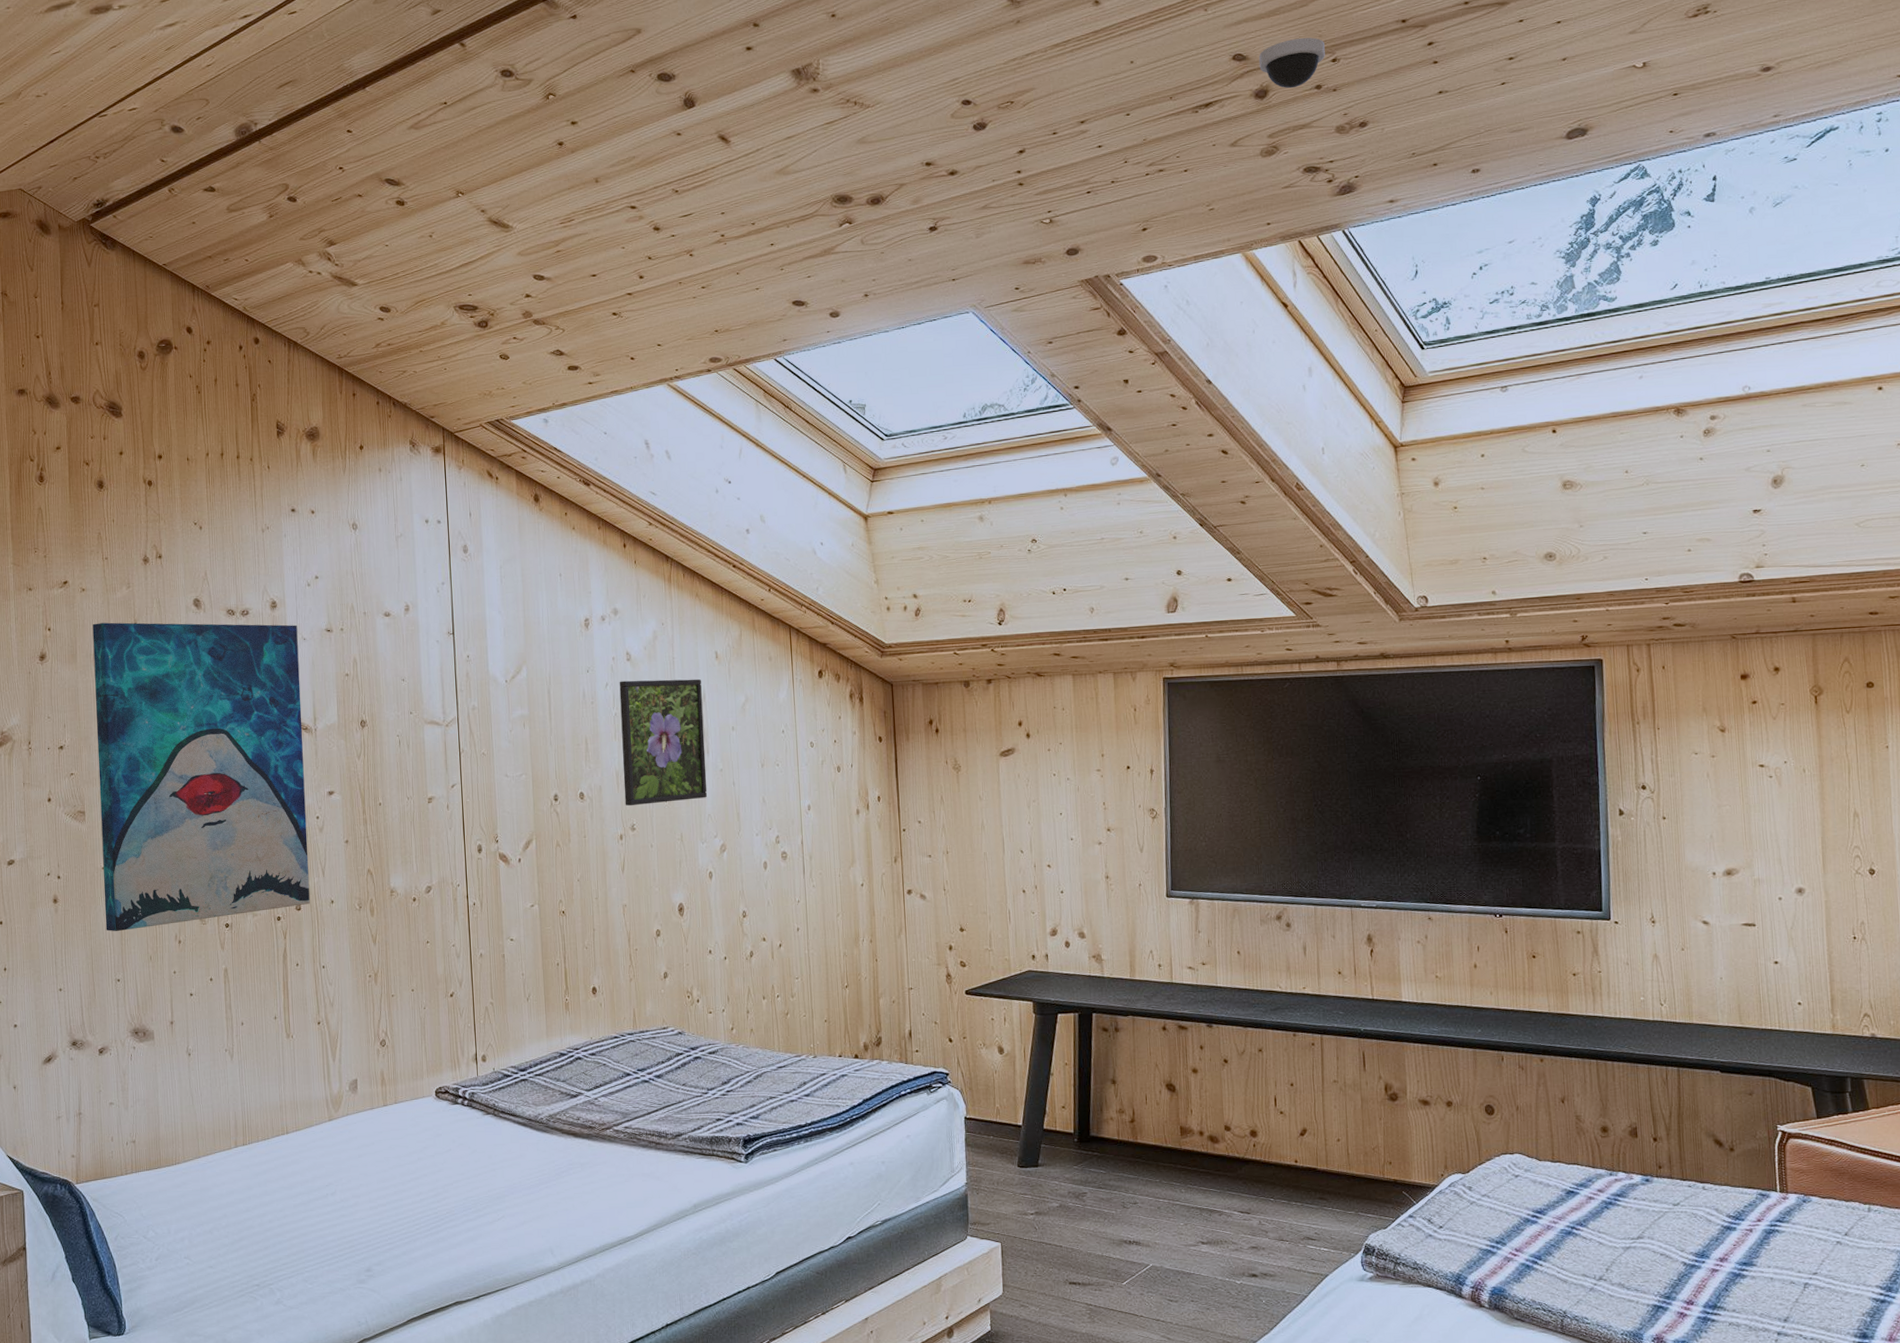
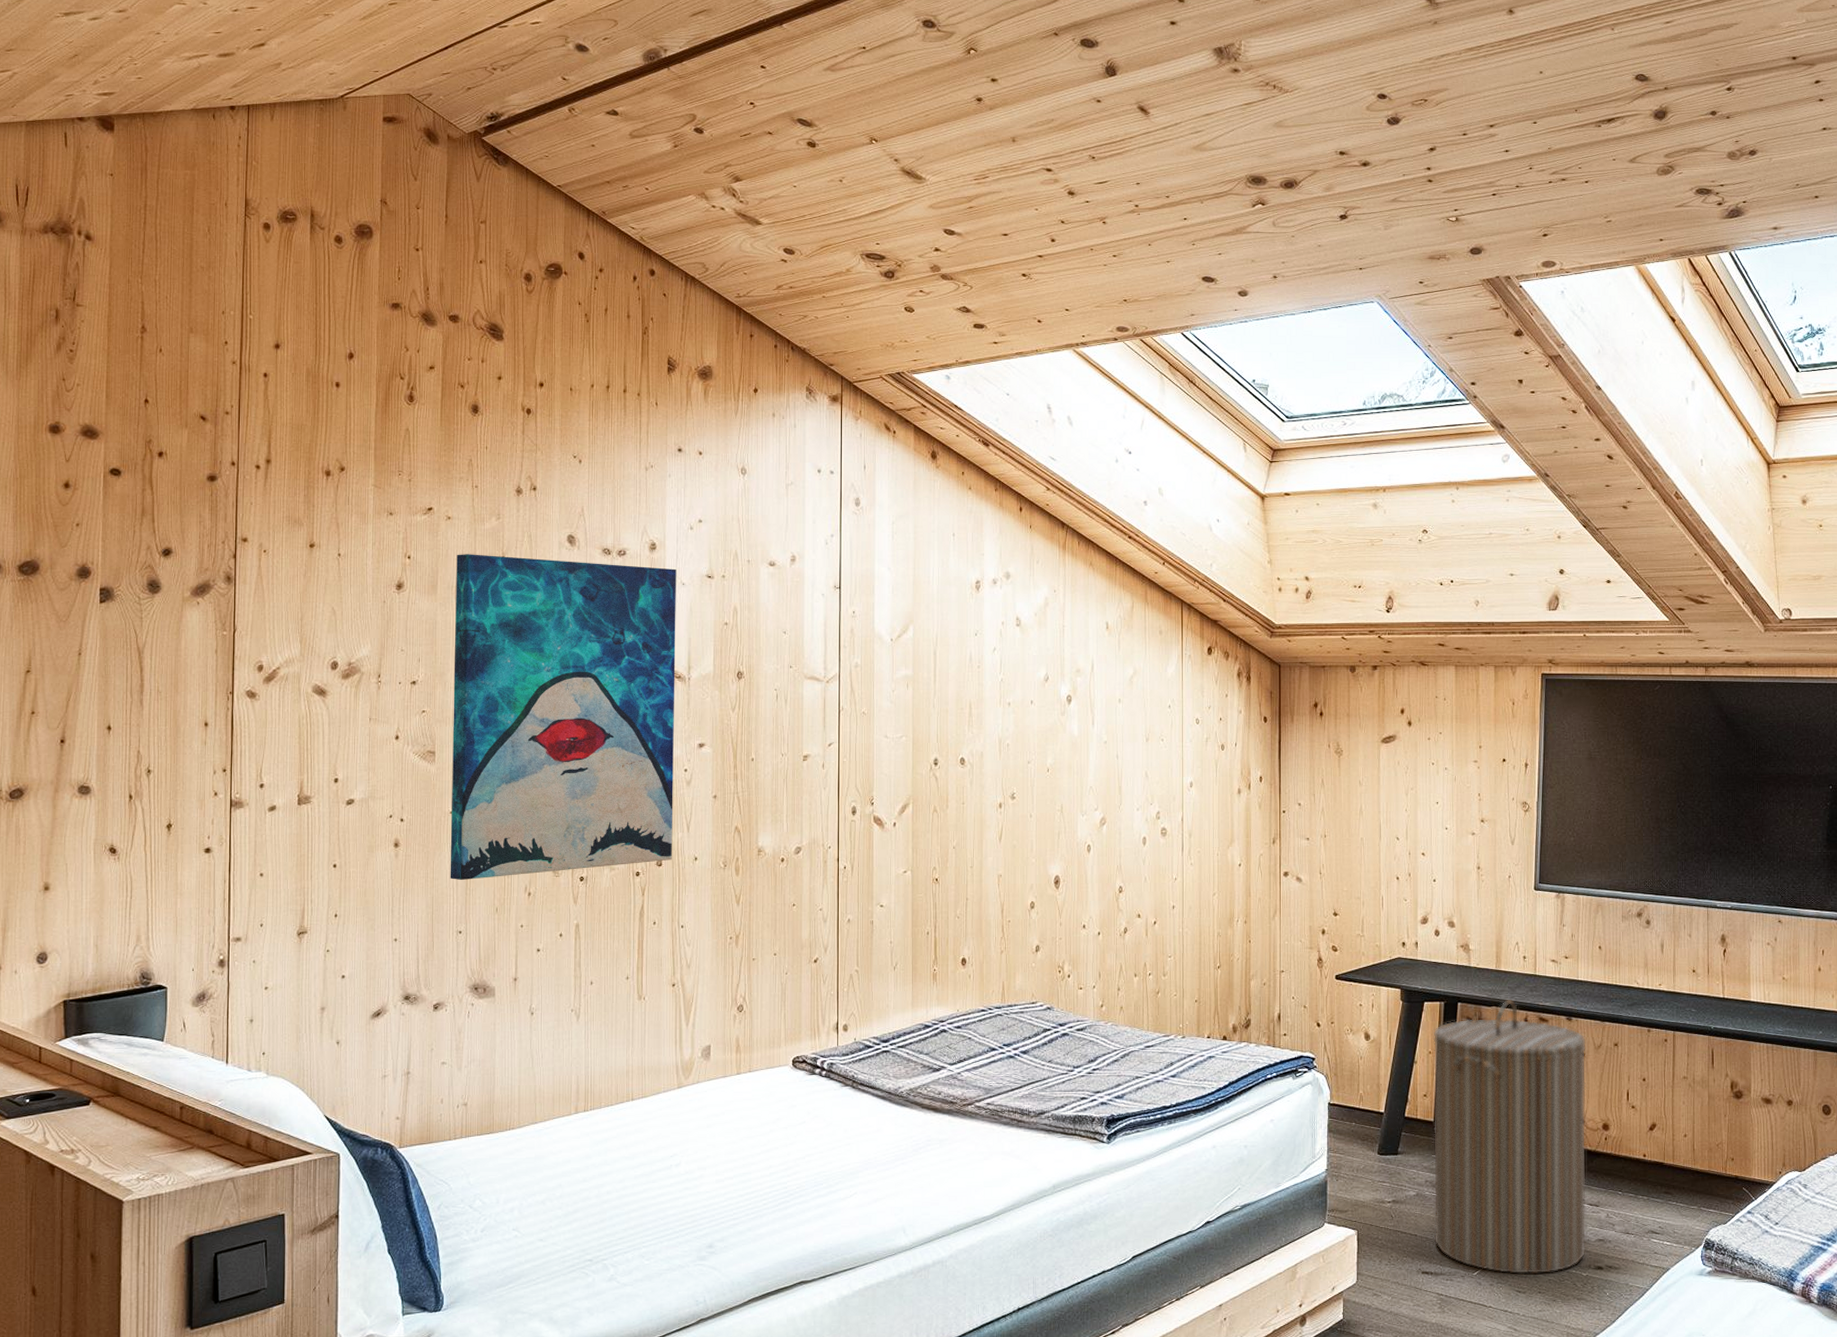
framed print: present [619,679,707,806] -> none [1006,646,1090,775]
laundry hamper: none [1068,1007,1240,1284] -> present [1433,998,1587,1275]
dome security camera: present [1258,37,1325,89] -> none [1659,64,1721,112]

